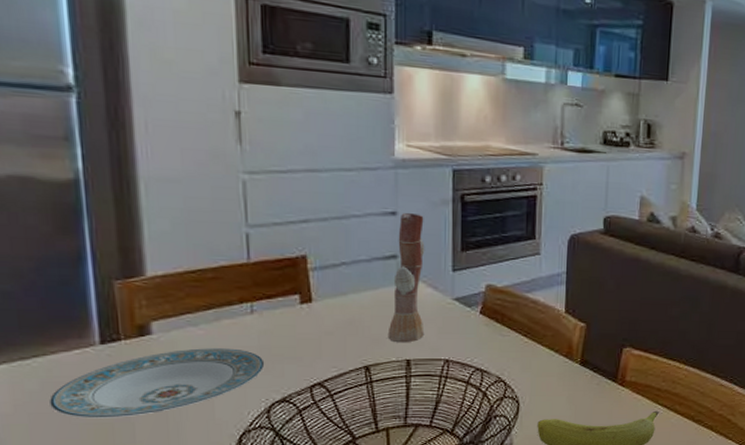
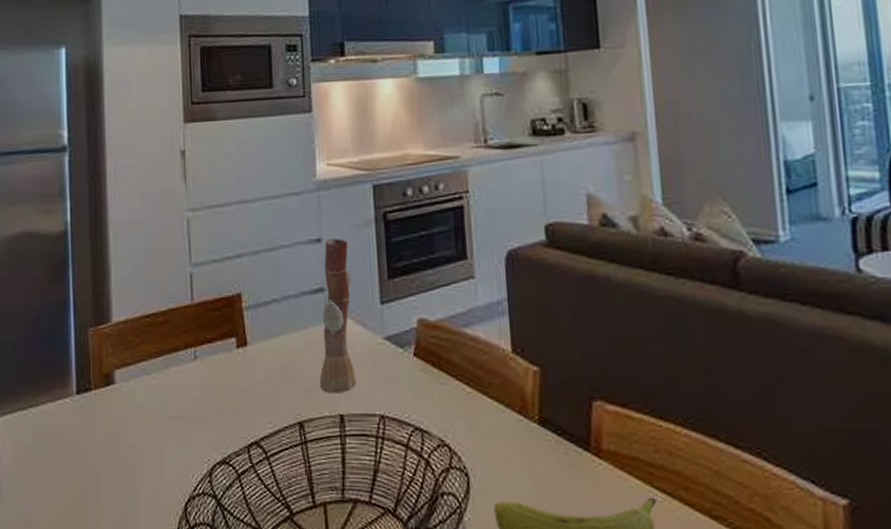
plate: present [50,348,265,419] -> none [38,399,207,475]

